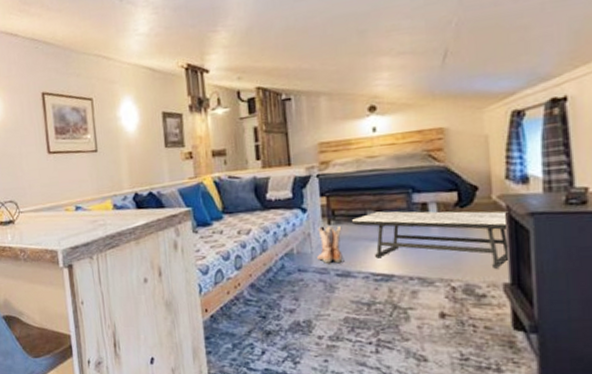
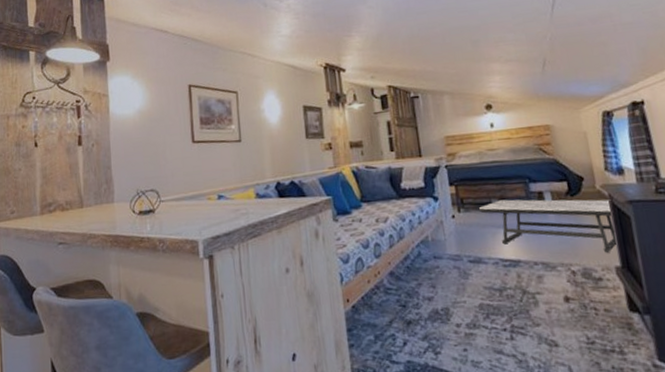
boots: present [317,225,343,264] -> none [449,213,474,251]

